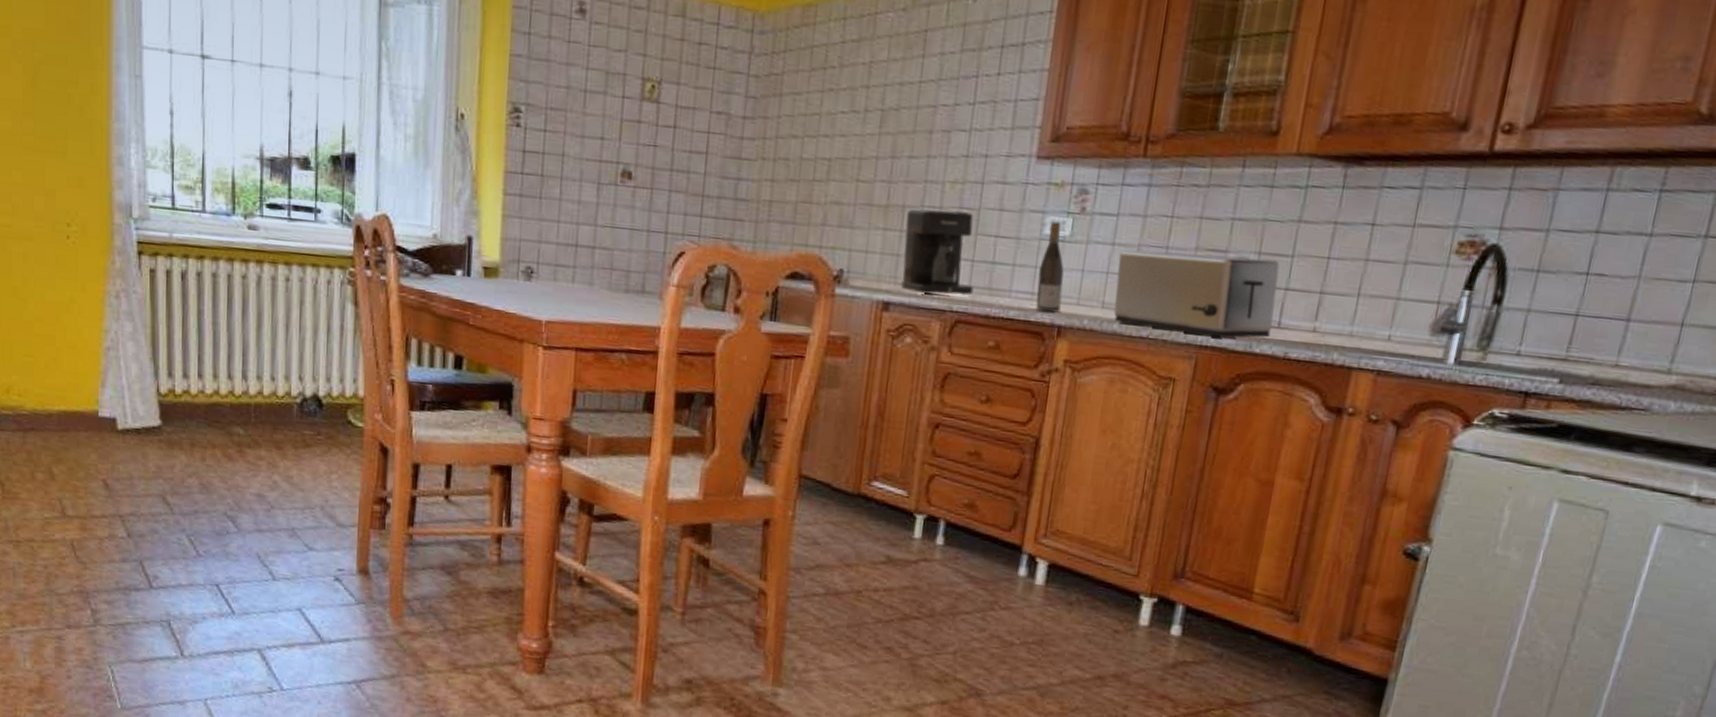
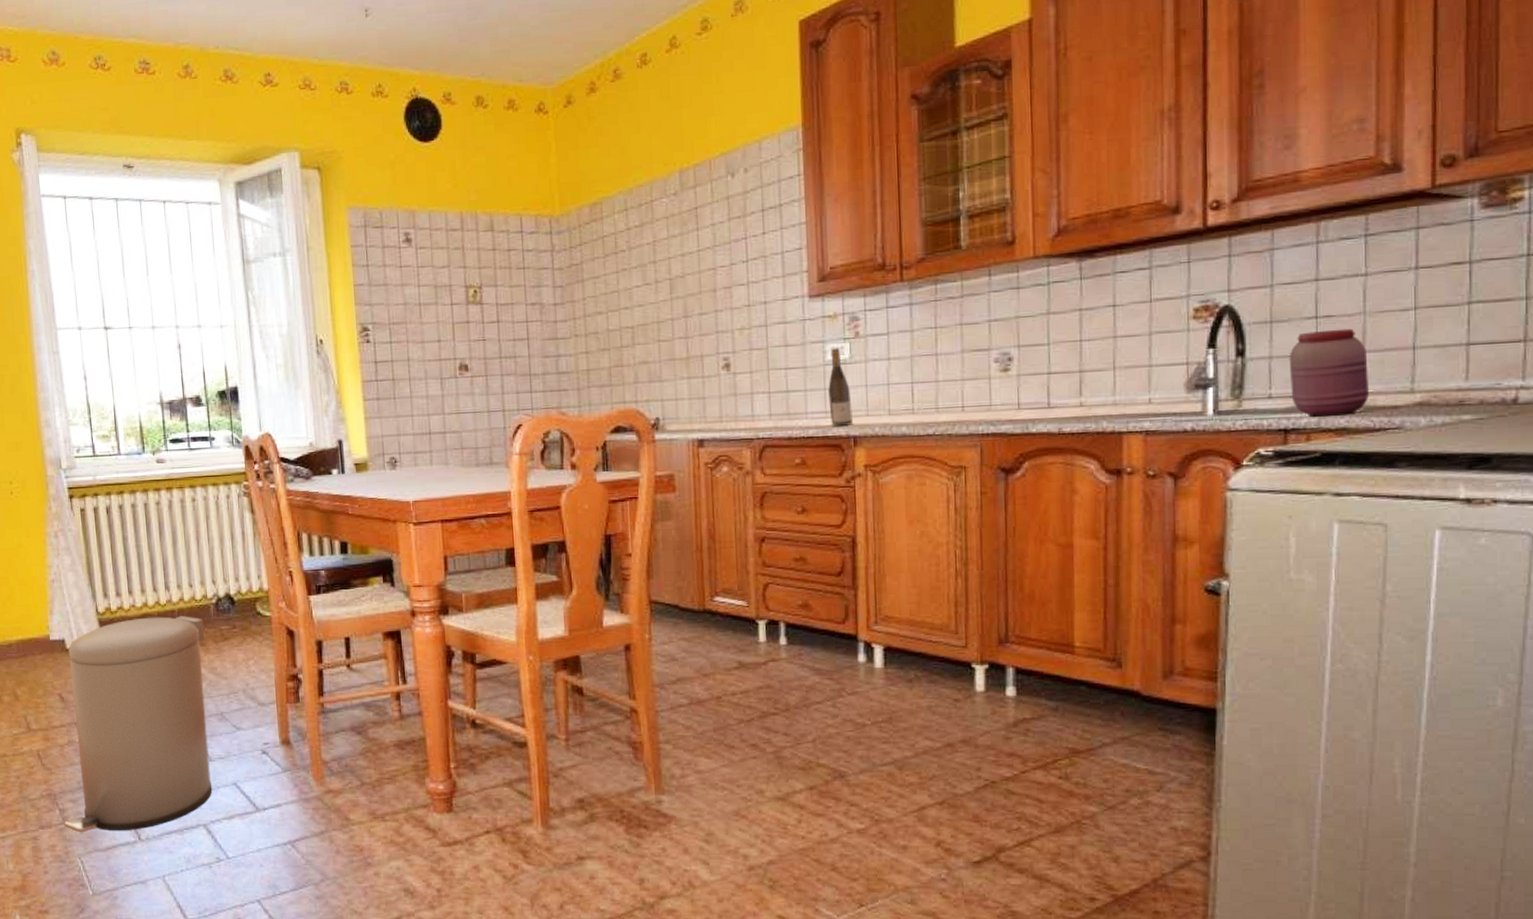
pedal bin: none [95,406,283,645] -> present [64,616,213,833]
coffee maker: present [901,209,974,296] -> none [705,352,774,428]
toaster: present [1114,250,1280,338] -> none [895,350,1043,426]
jar: none [1541,288,1632,387] -> present [1288,328,1369,417]

